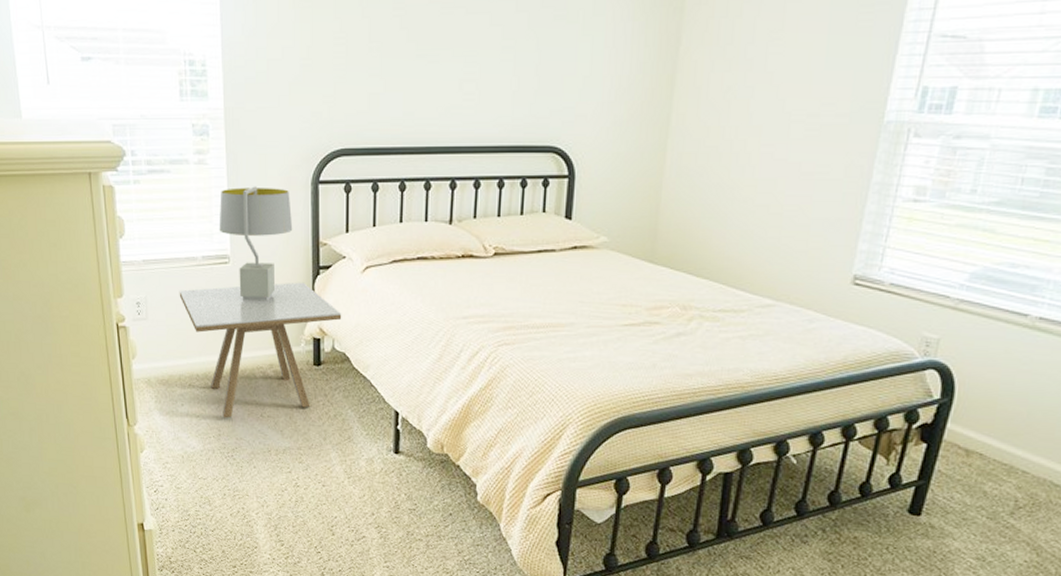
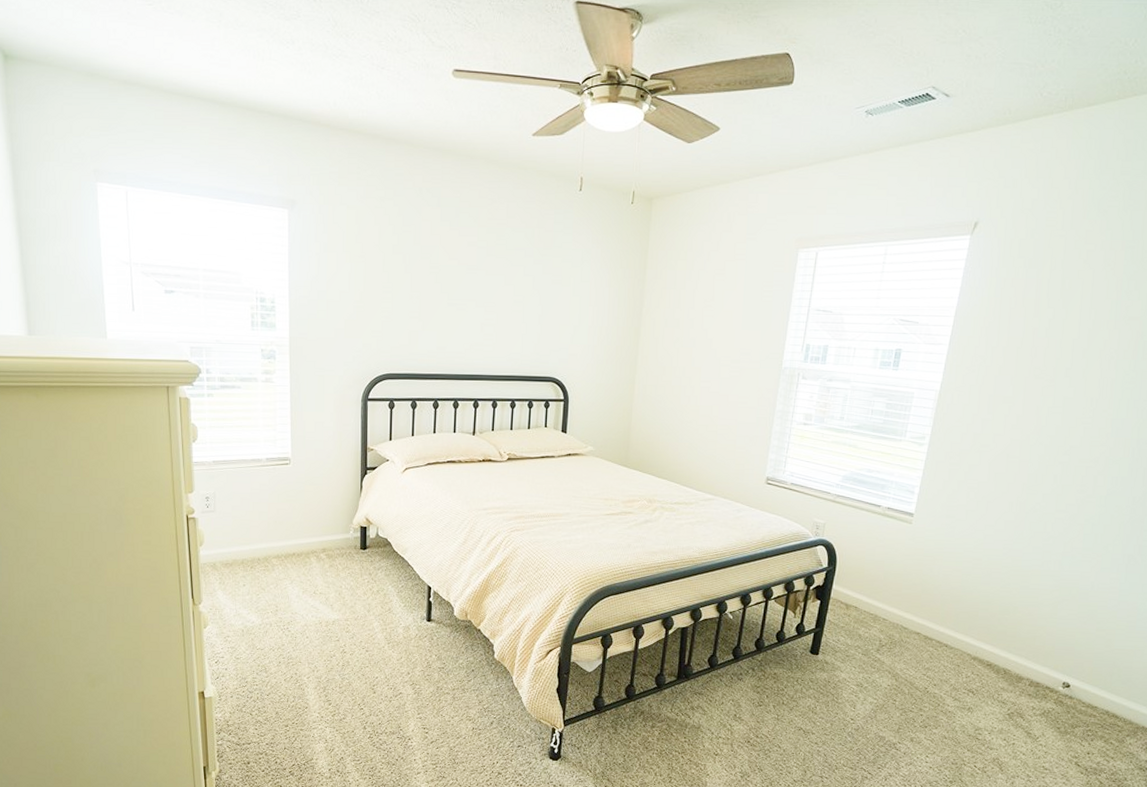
side table: present [179,282,342,419] -> none [244,480,385,596]
table lamp: present [219,186,293,302] -> none [282,401,345,496]

